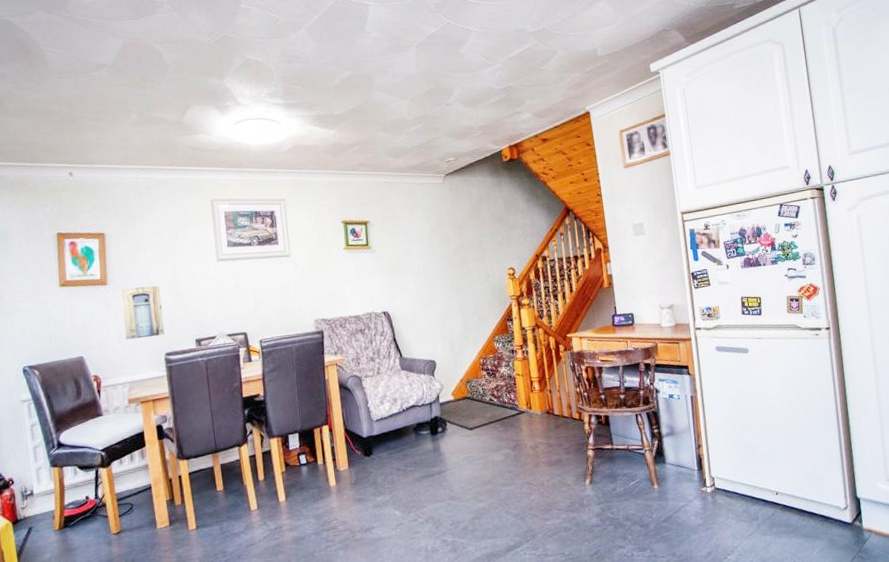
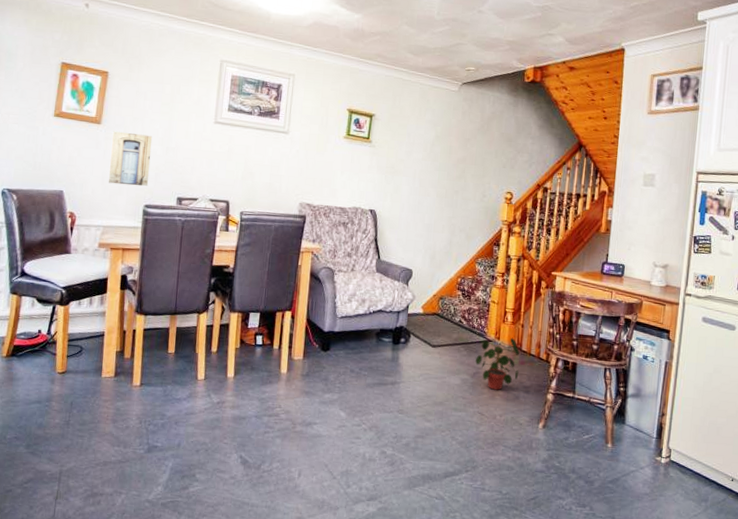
potted plant: none [513,404,557,458] -> present [475,337,520,390]

